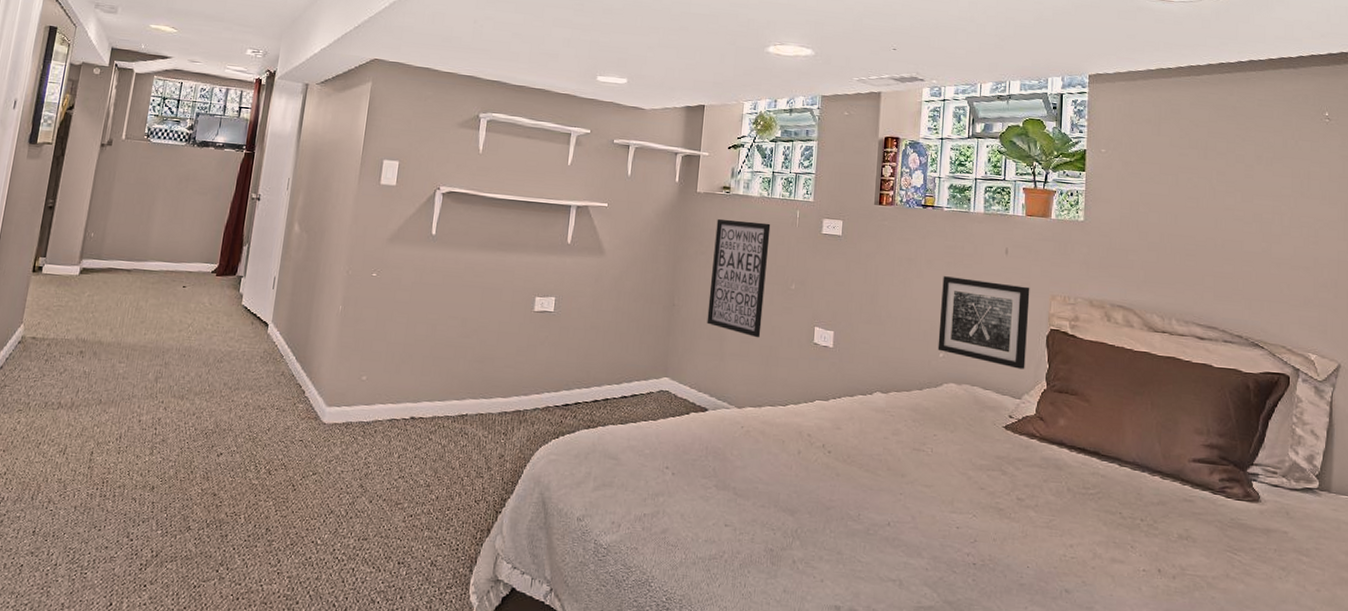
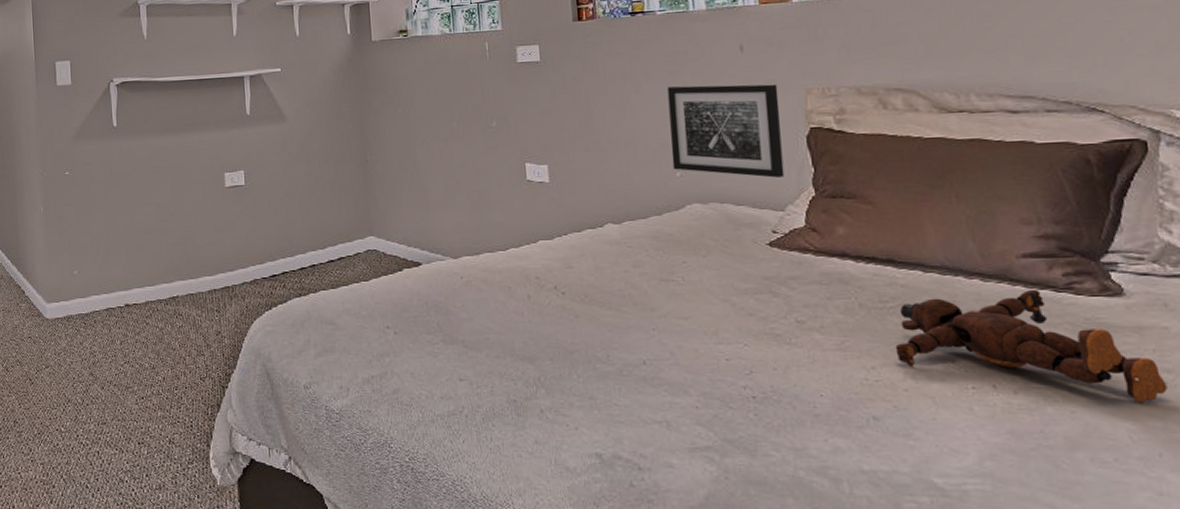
wall art: present [707,218,771,338] -> none [398,61,466,184]
teddy bear: none [1090,489,1281,594] -> present [895,289,1168,402]

